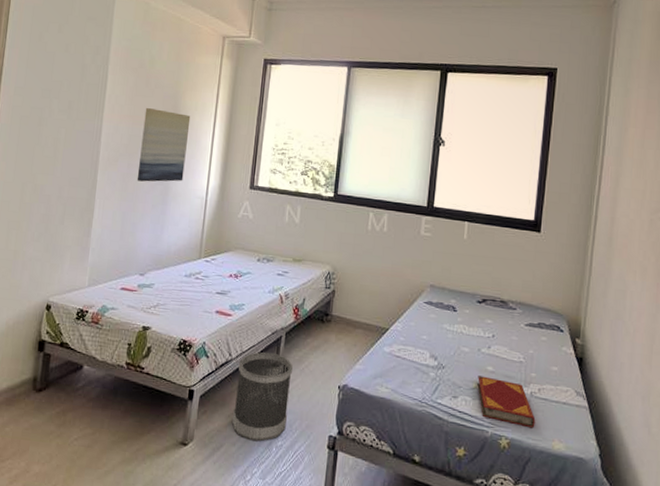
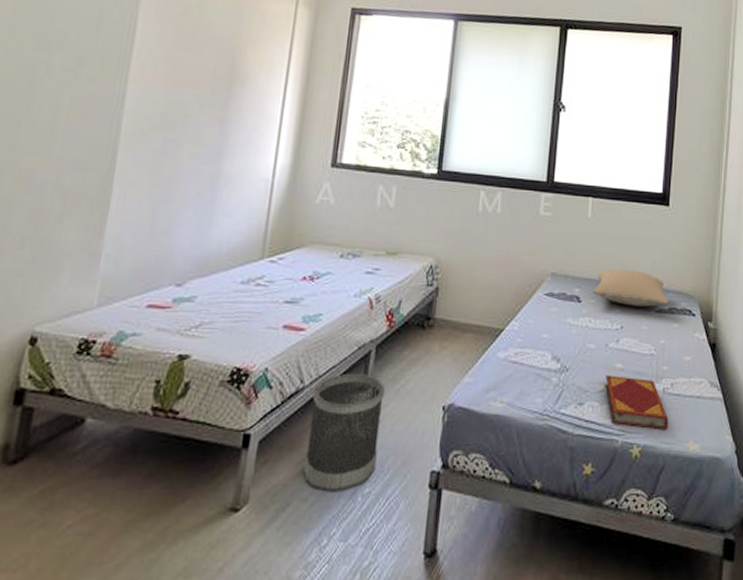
wall art: present [137,108,191,182] -> none [175,66,254,162]
pillow: none [467,285,539,321] -> present [592,269,670,307]

